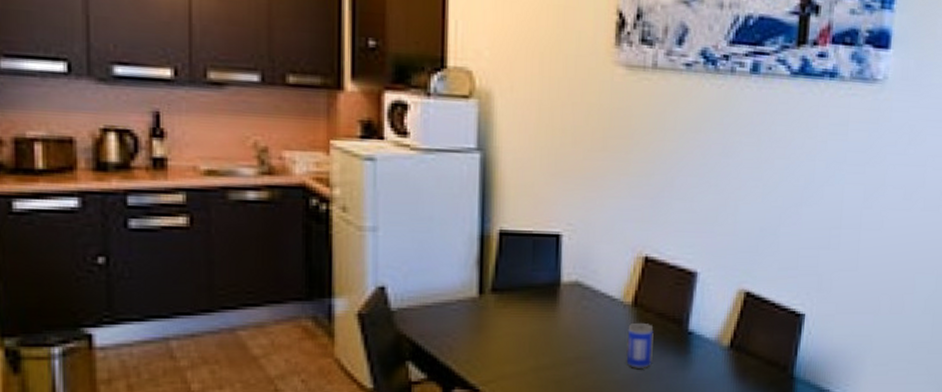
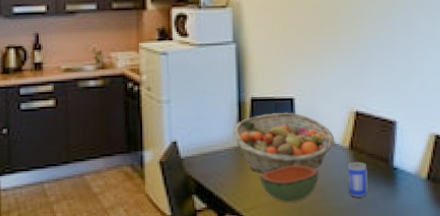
fruit basket: none [470,253,614,334] -> present [232,113,335,173]
bowl: none [507,323,588,373] -> present [260,164,319,202]

